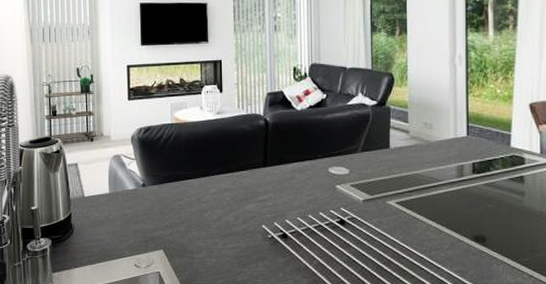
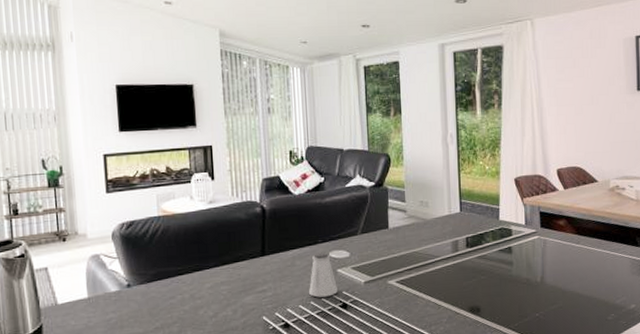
saltshaker: none [308,167,335,212] -> present [309,252,337,298]

